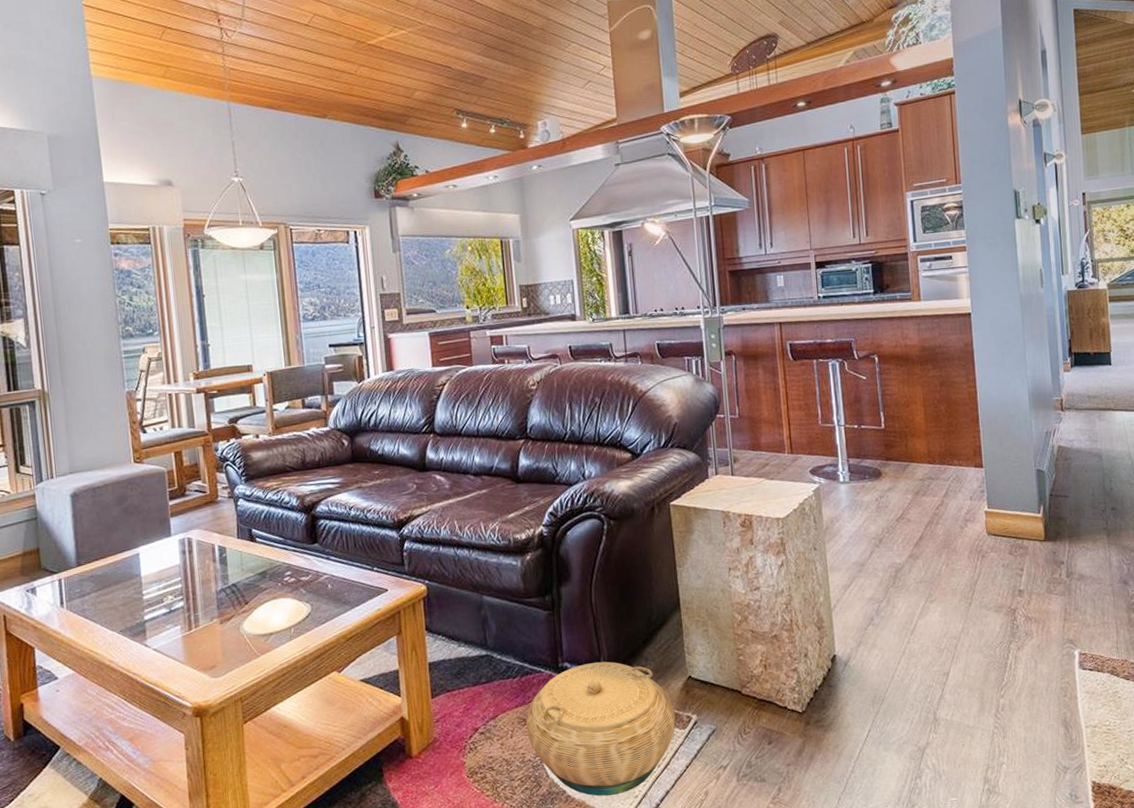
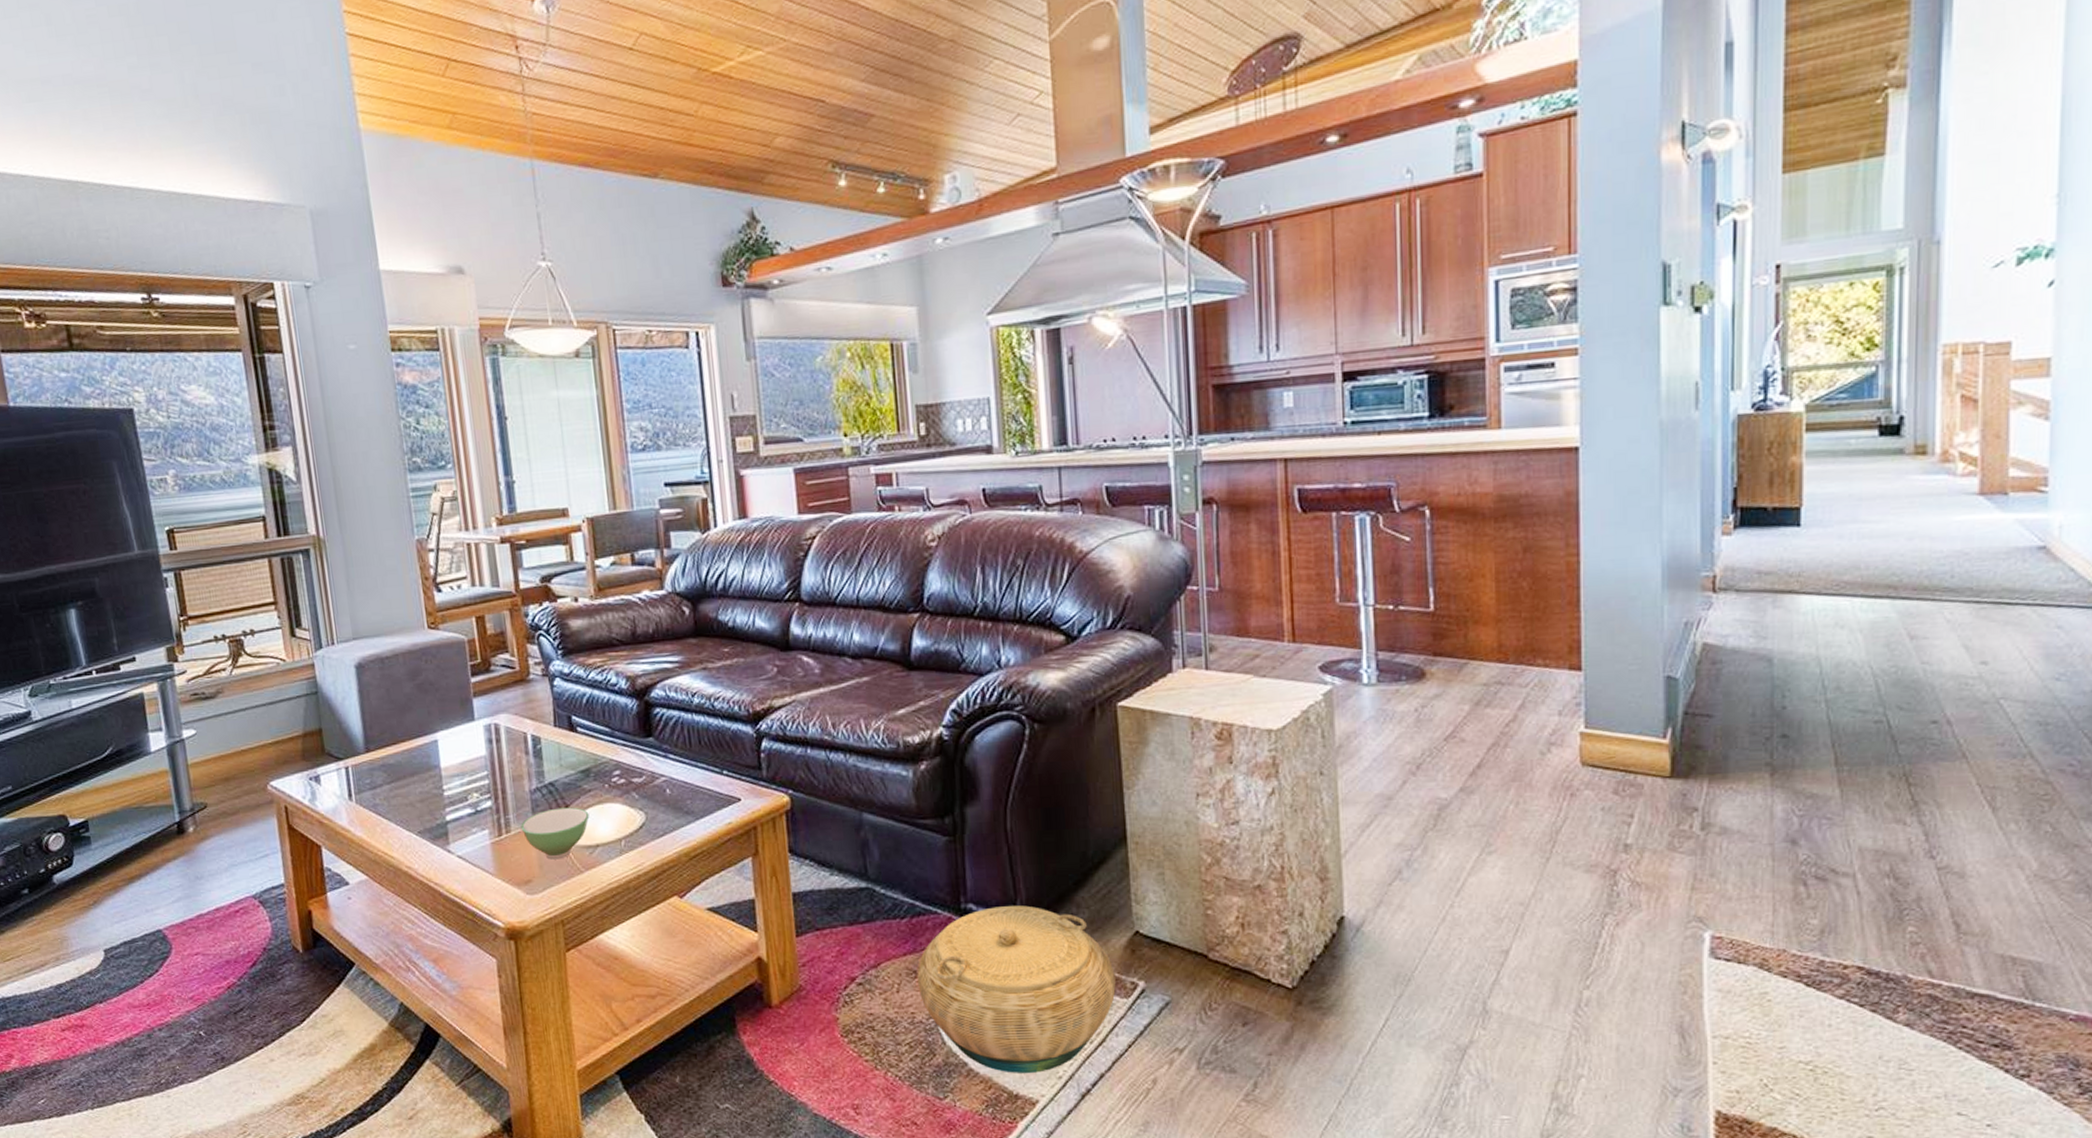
bowl: none [208,603,265,648] -> present [521,807,590,860]

